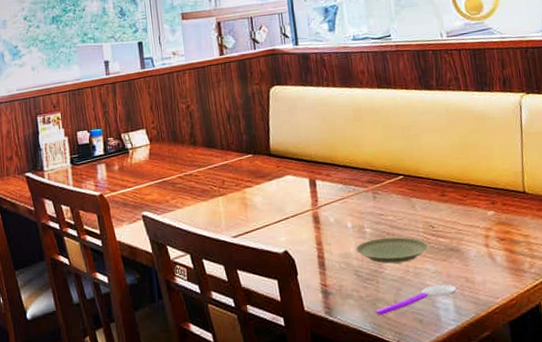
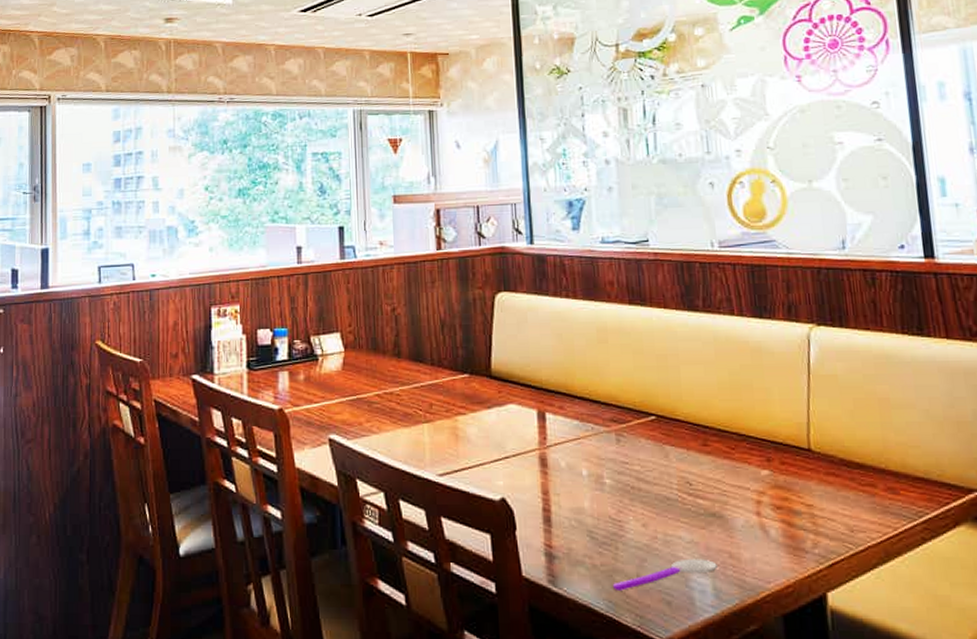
plate: present [355,237,430,264] -> none [590,492,685,526]

